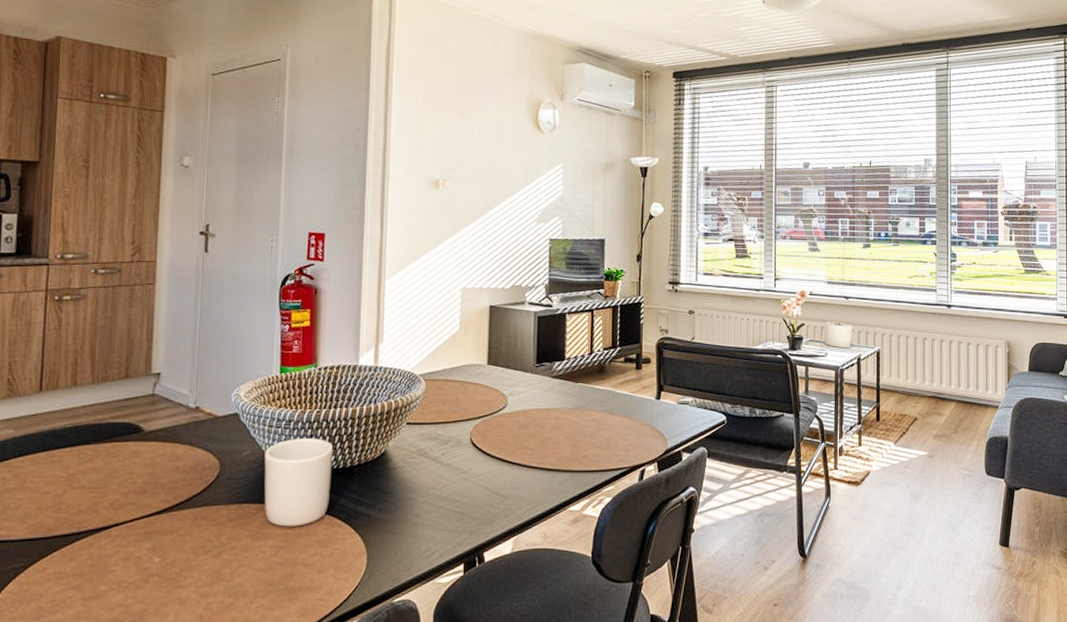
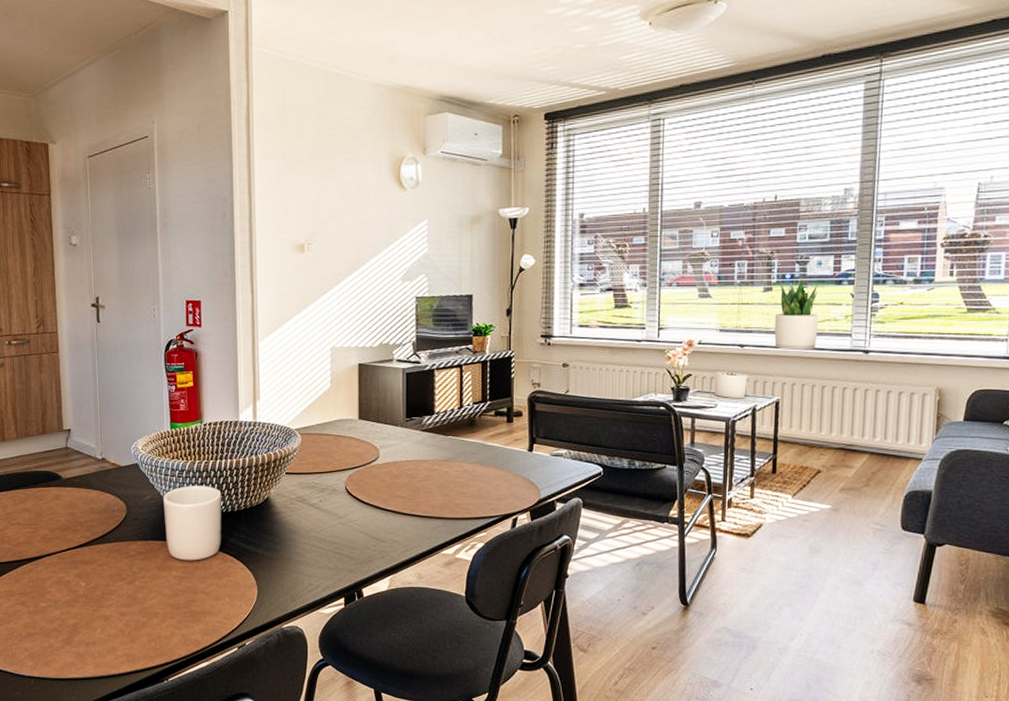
planter: none [874,239,909,303] -> present [774,280,819,350]

